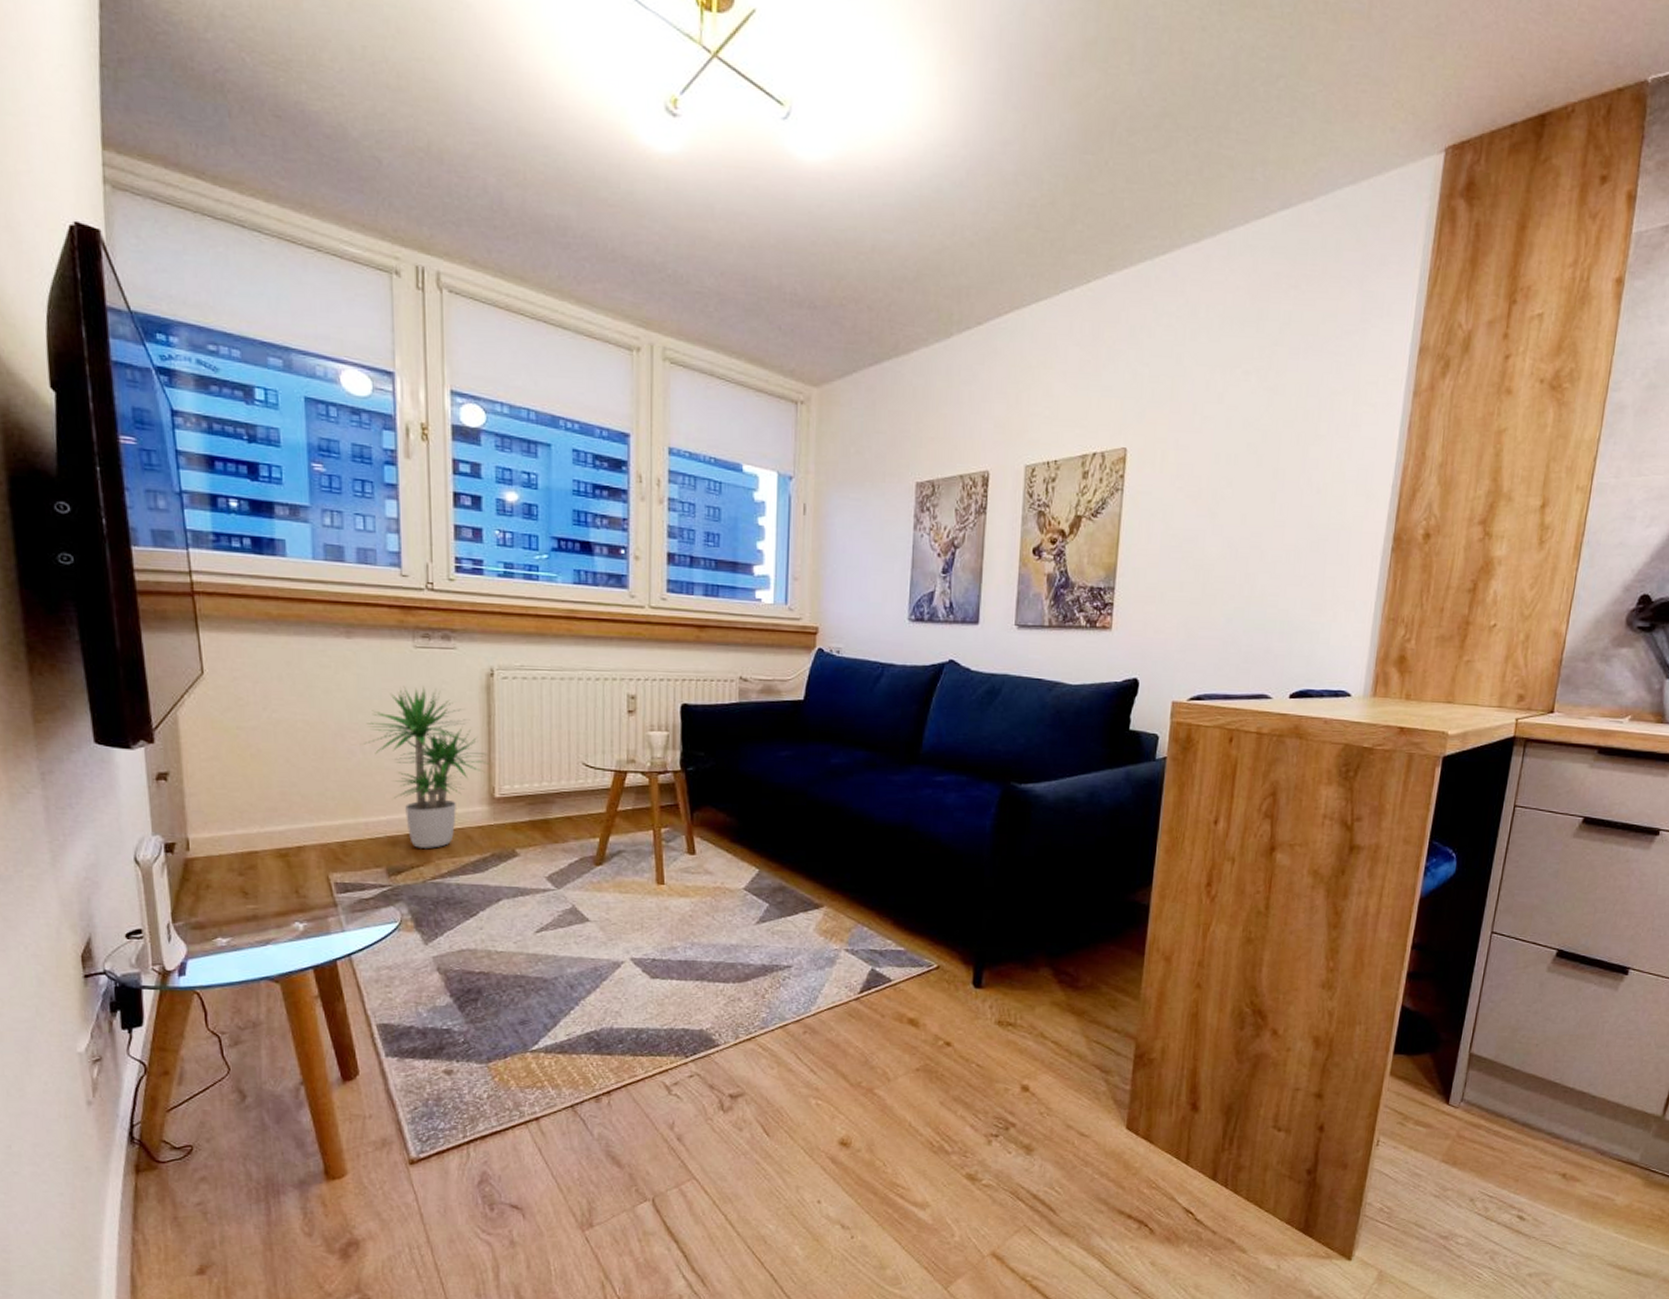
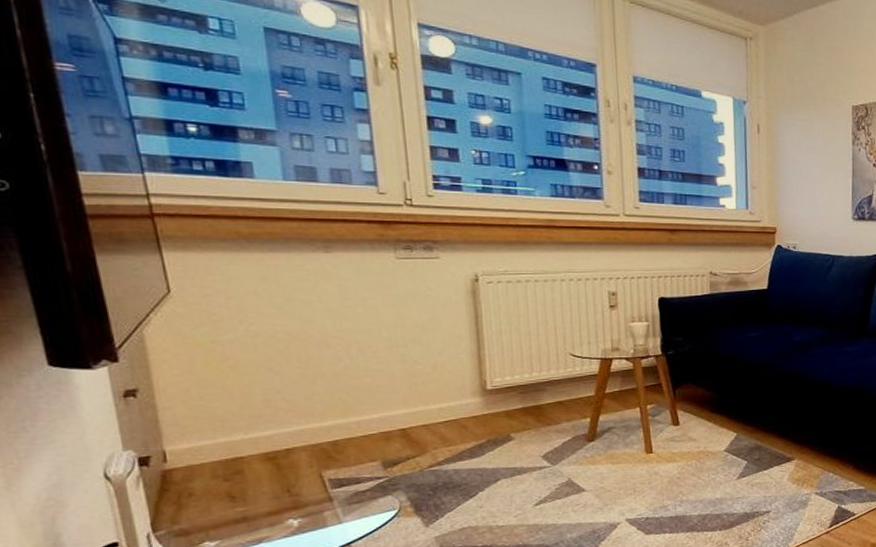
potted plant: present [364,686,489,848] -> none [350,294,479,441]

